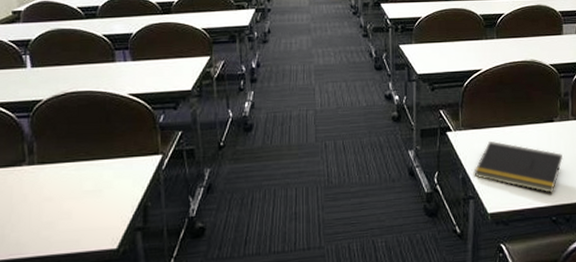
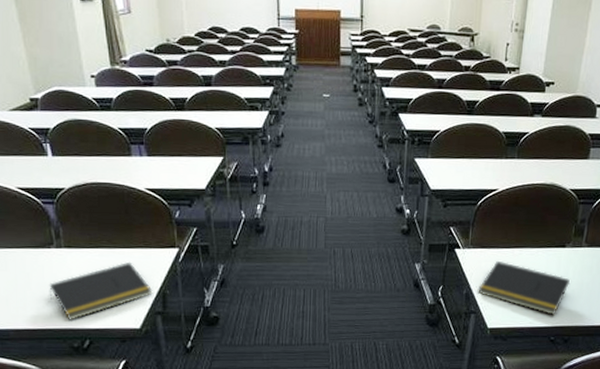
notepad: none [16,173,133,247] -> present [49,261,153,320]

